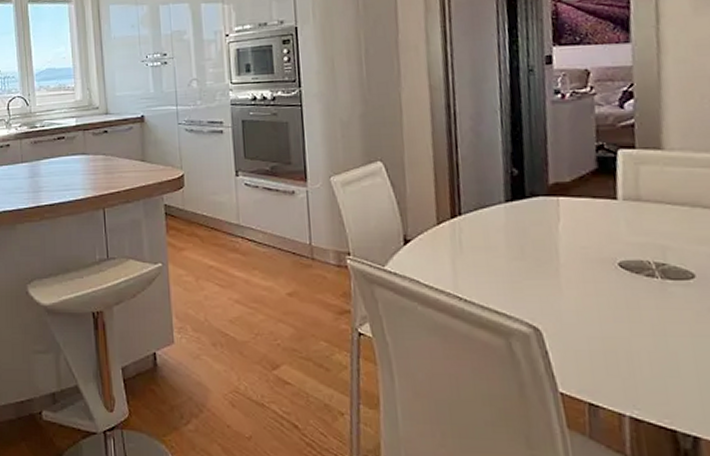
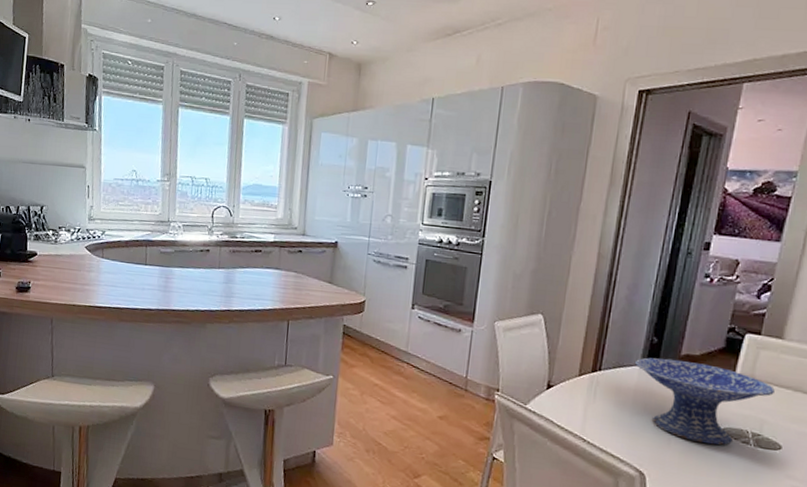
decorative bowl: none [497,190,669,284] -> present [634,357,775,445]

